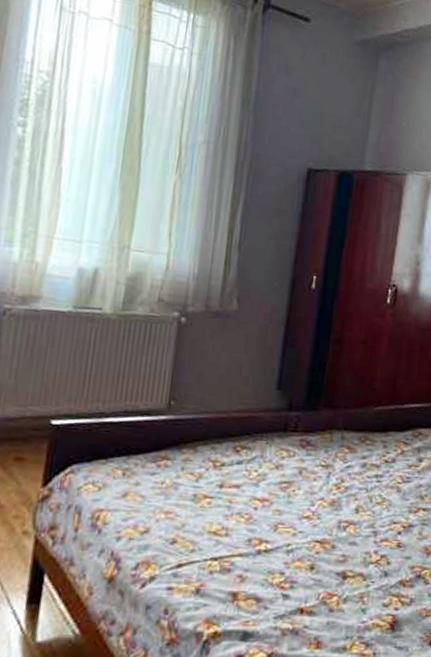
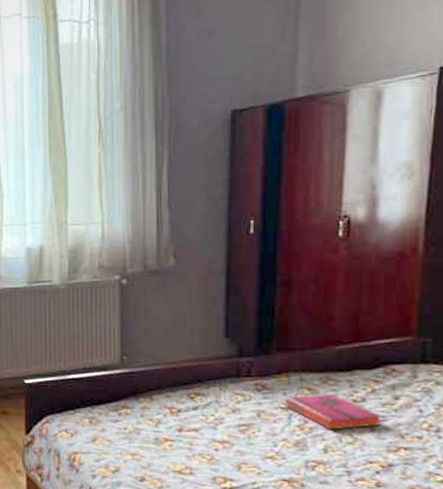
hardback book: none [325,453,407,490] -> present [285,394,381,430]

